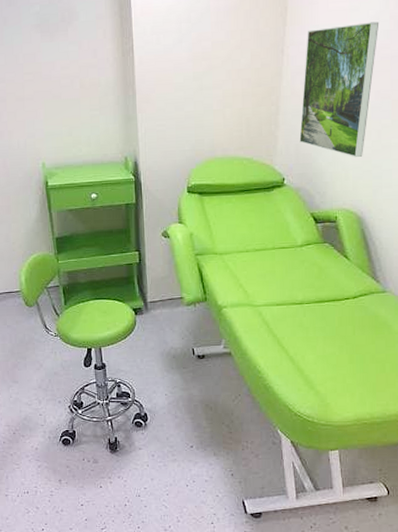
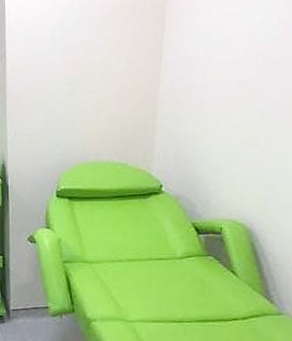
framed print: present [299,22,380,157] -> none [179,26,267,165]

